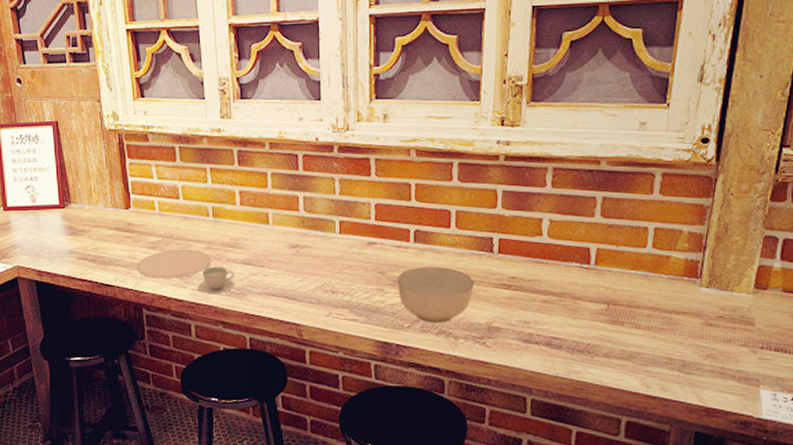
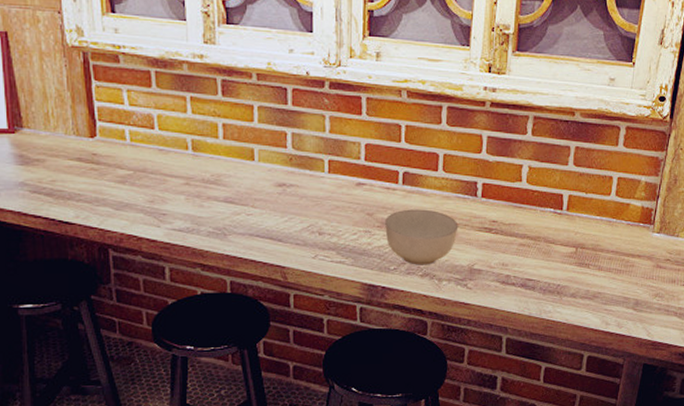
plate: present [135,249,212,279] -> none [101,184,191,216]
teacup: present [197,266,234,293] -> none [173,204,215,233]

